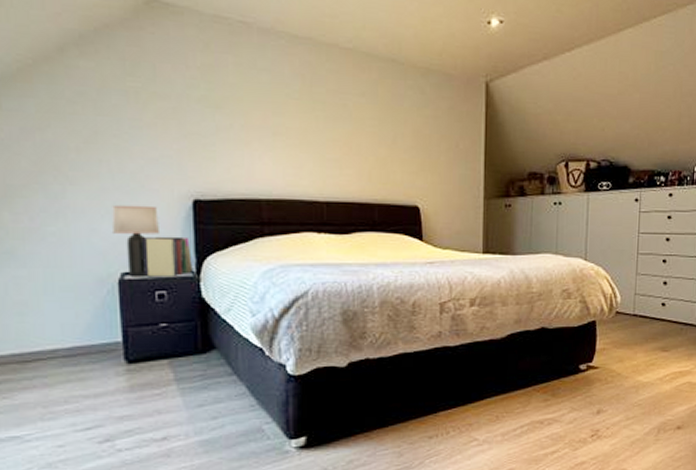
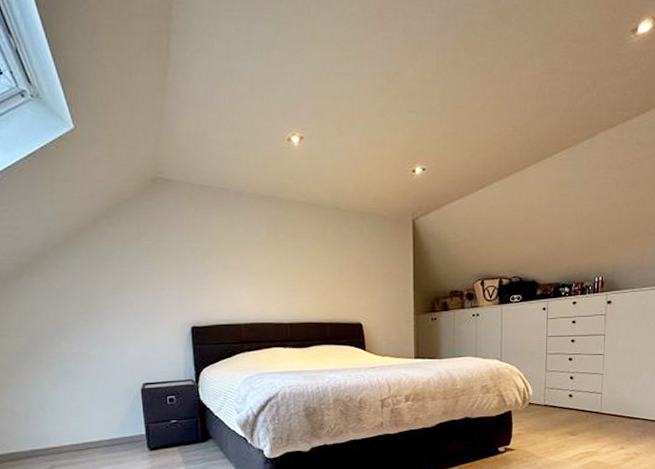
table lamp: present [112,204,159,276] -> none [135,332,168,385]
books: present [143,236,192,276] -> none [157,354,193,385]

